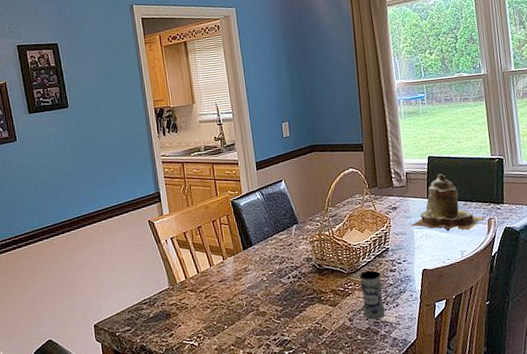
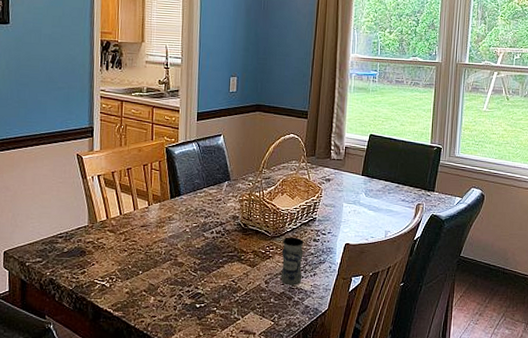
teapot: present [410,173,485,231] -> none [340,153,414,212]

